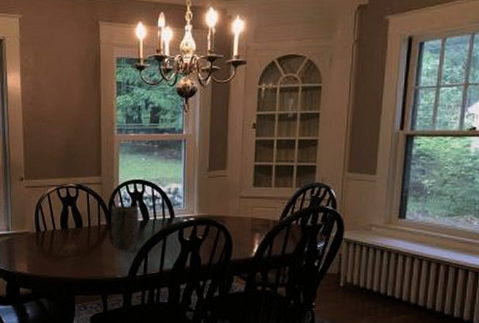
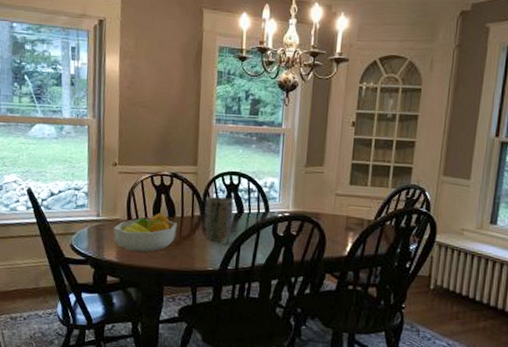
fruit bowl: none [24,224,85,263] -> present [114,212,177,252]

